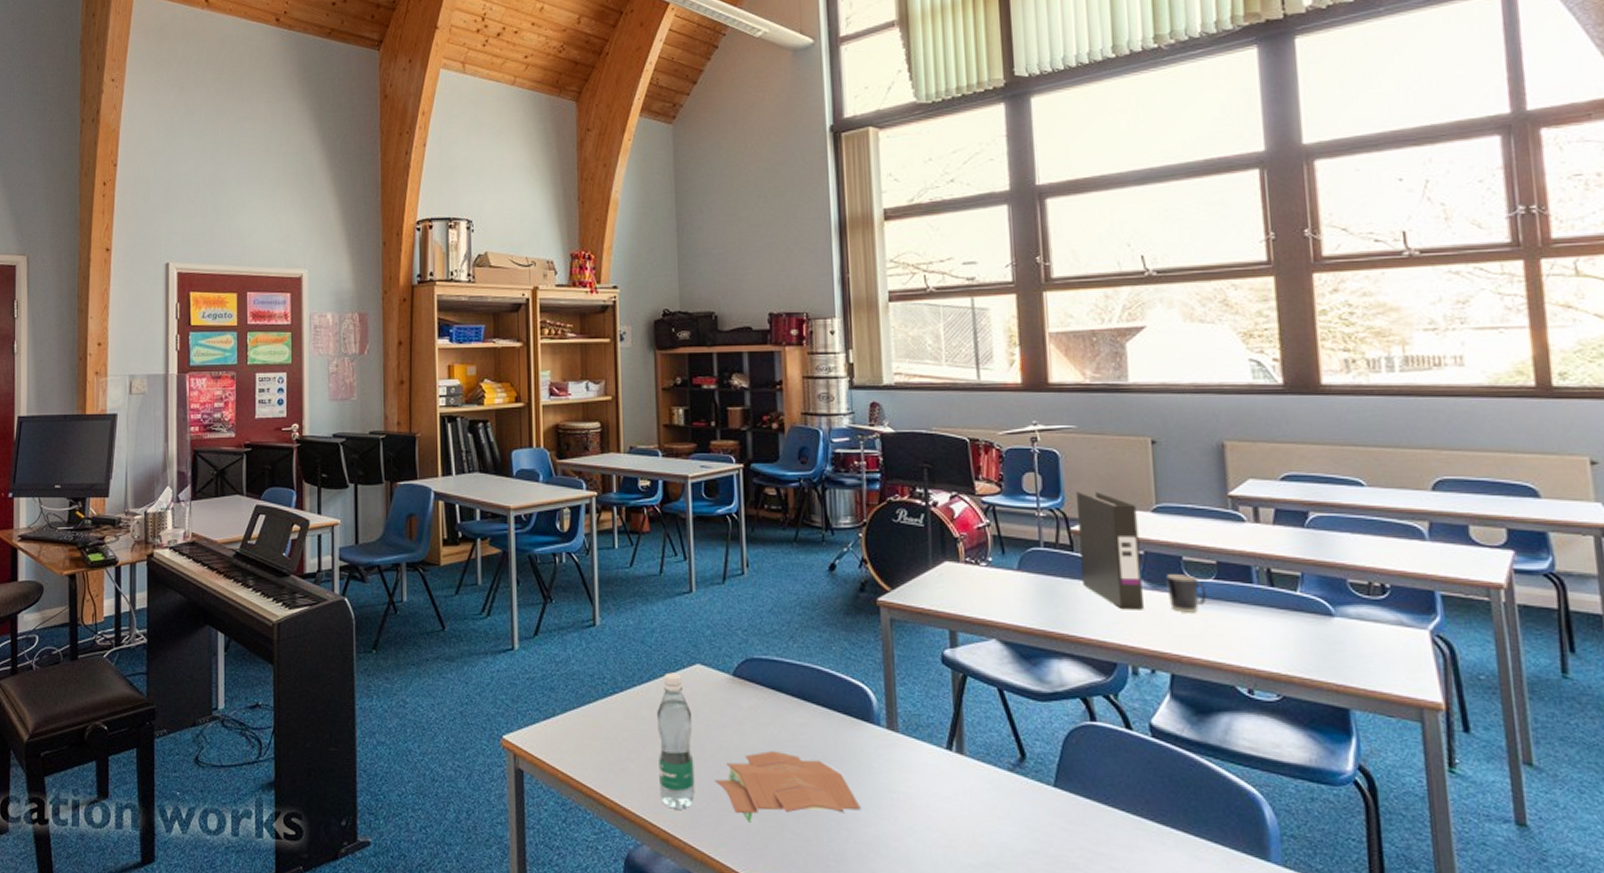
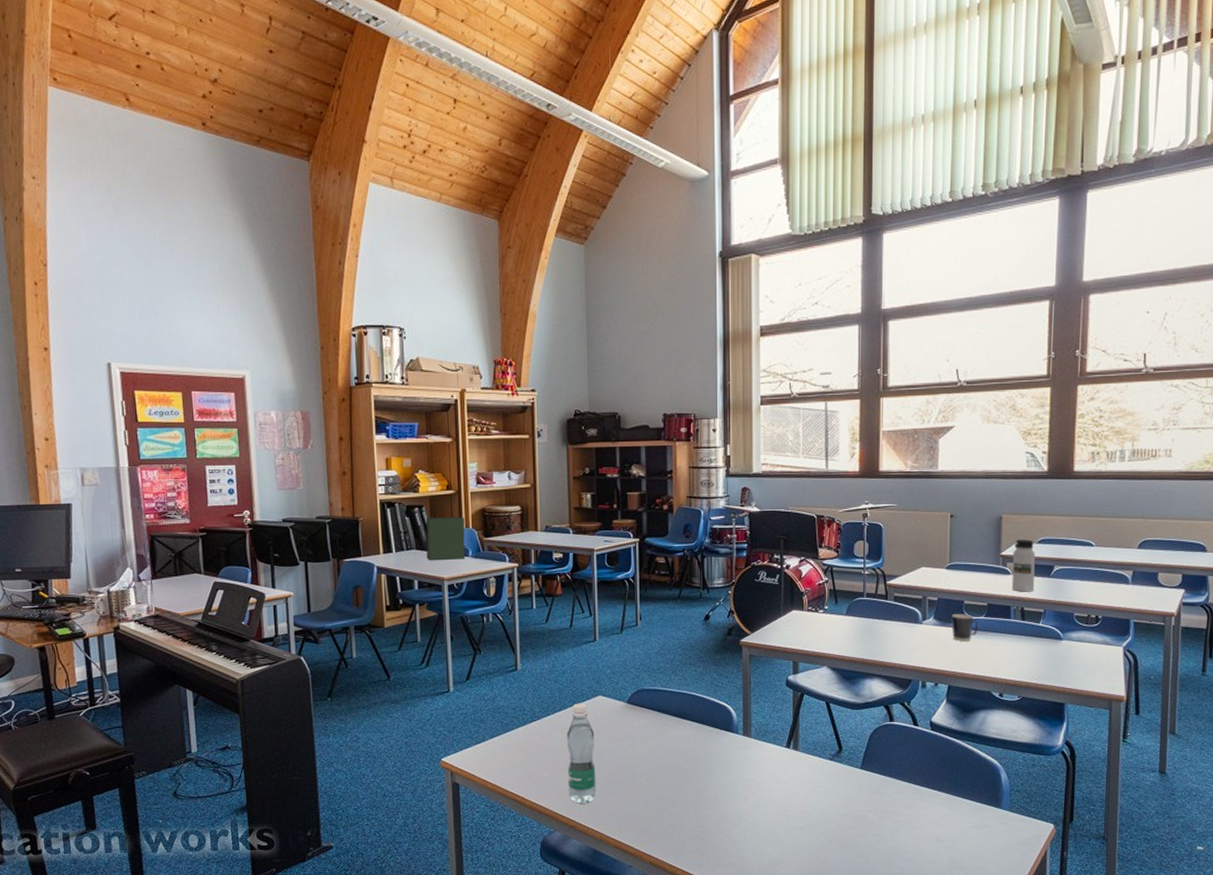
binder: none [490,434,536,487] -> present [425,516,466,561]
papers: present [715,750,861,823] -> none [612,756,721,809]
binder: present [1077,492,1144,610] -> none [892,554,935,641]
water bottle: none [1245,475,1284,547] -> present [1011,539,1036,592]

